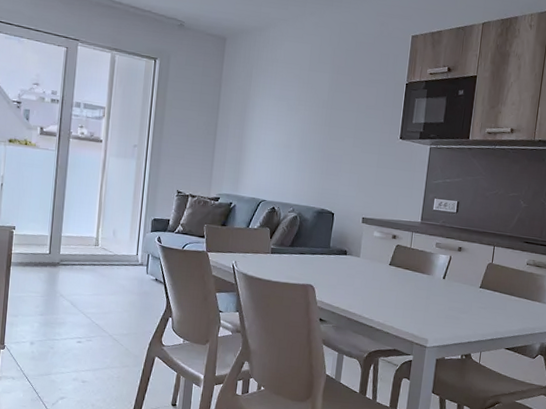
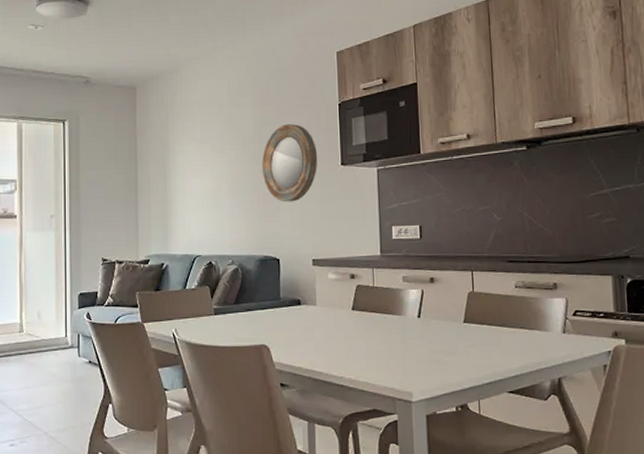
home mirror: none [330,94,381,165] -> present [261,124,318,202]

